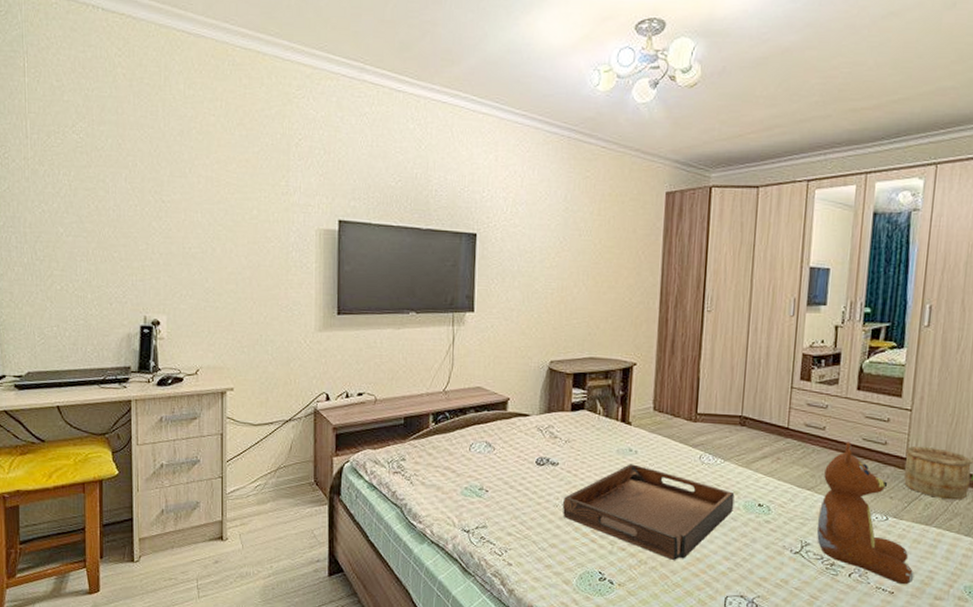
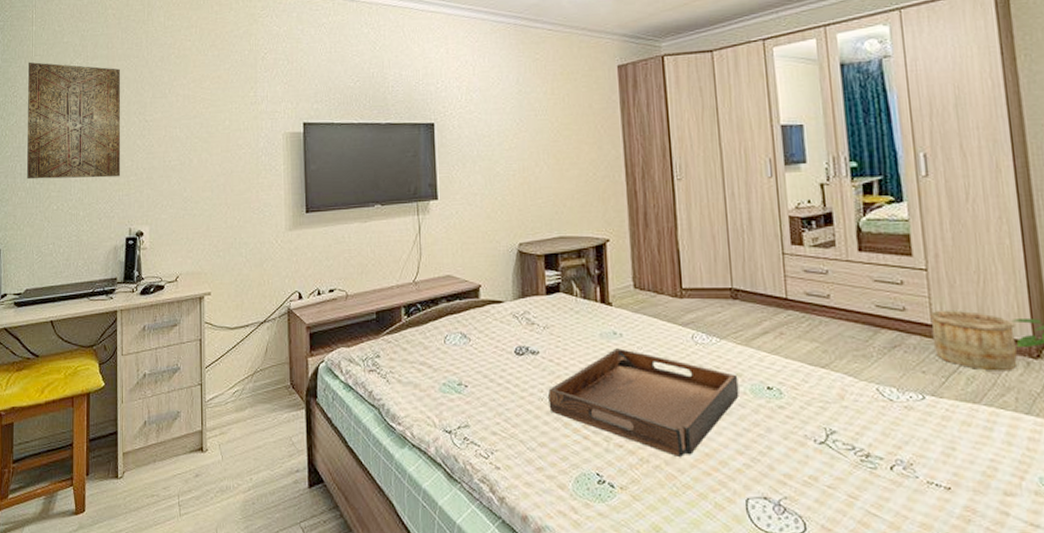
wall art: none [21,119,134,260] -> present [27,62,121,180]
teddy bear: present [817,442,914,585] -> none [838,310,973,478]

